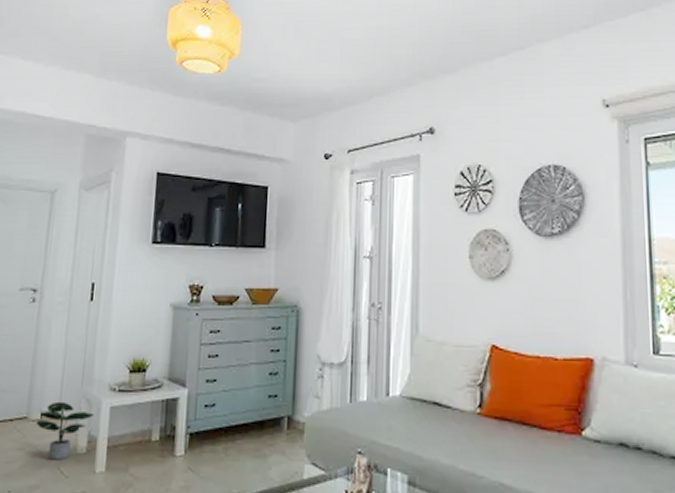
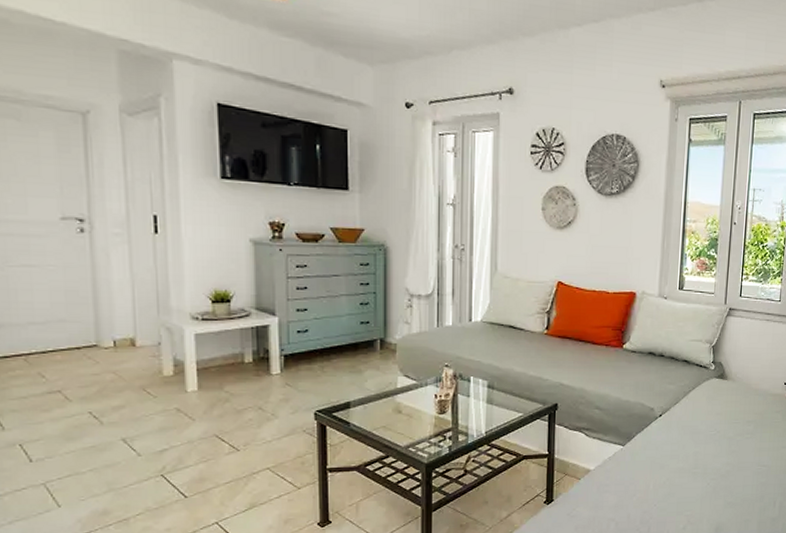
potted plant: present [35,401,95,460] -> none [109,330,178,383]

